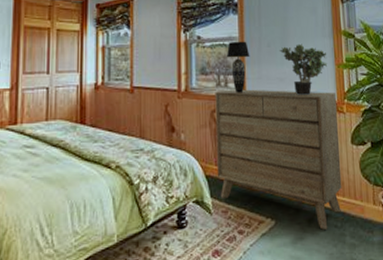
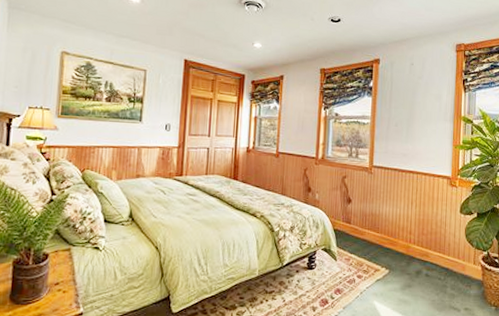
dresser: present [215,89,342,230] -> none [343,160,451,281]
table lamp: present [226,41,250,93] -> none [358,119,380,164]
potted plant: present [279,44,328,95] -> none [405,125,447,169]

